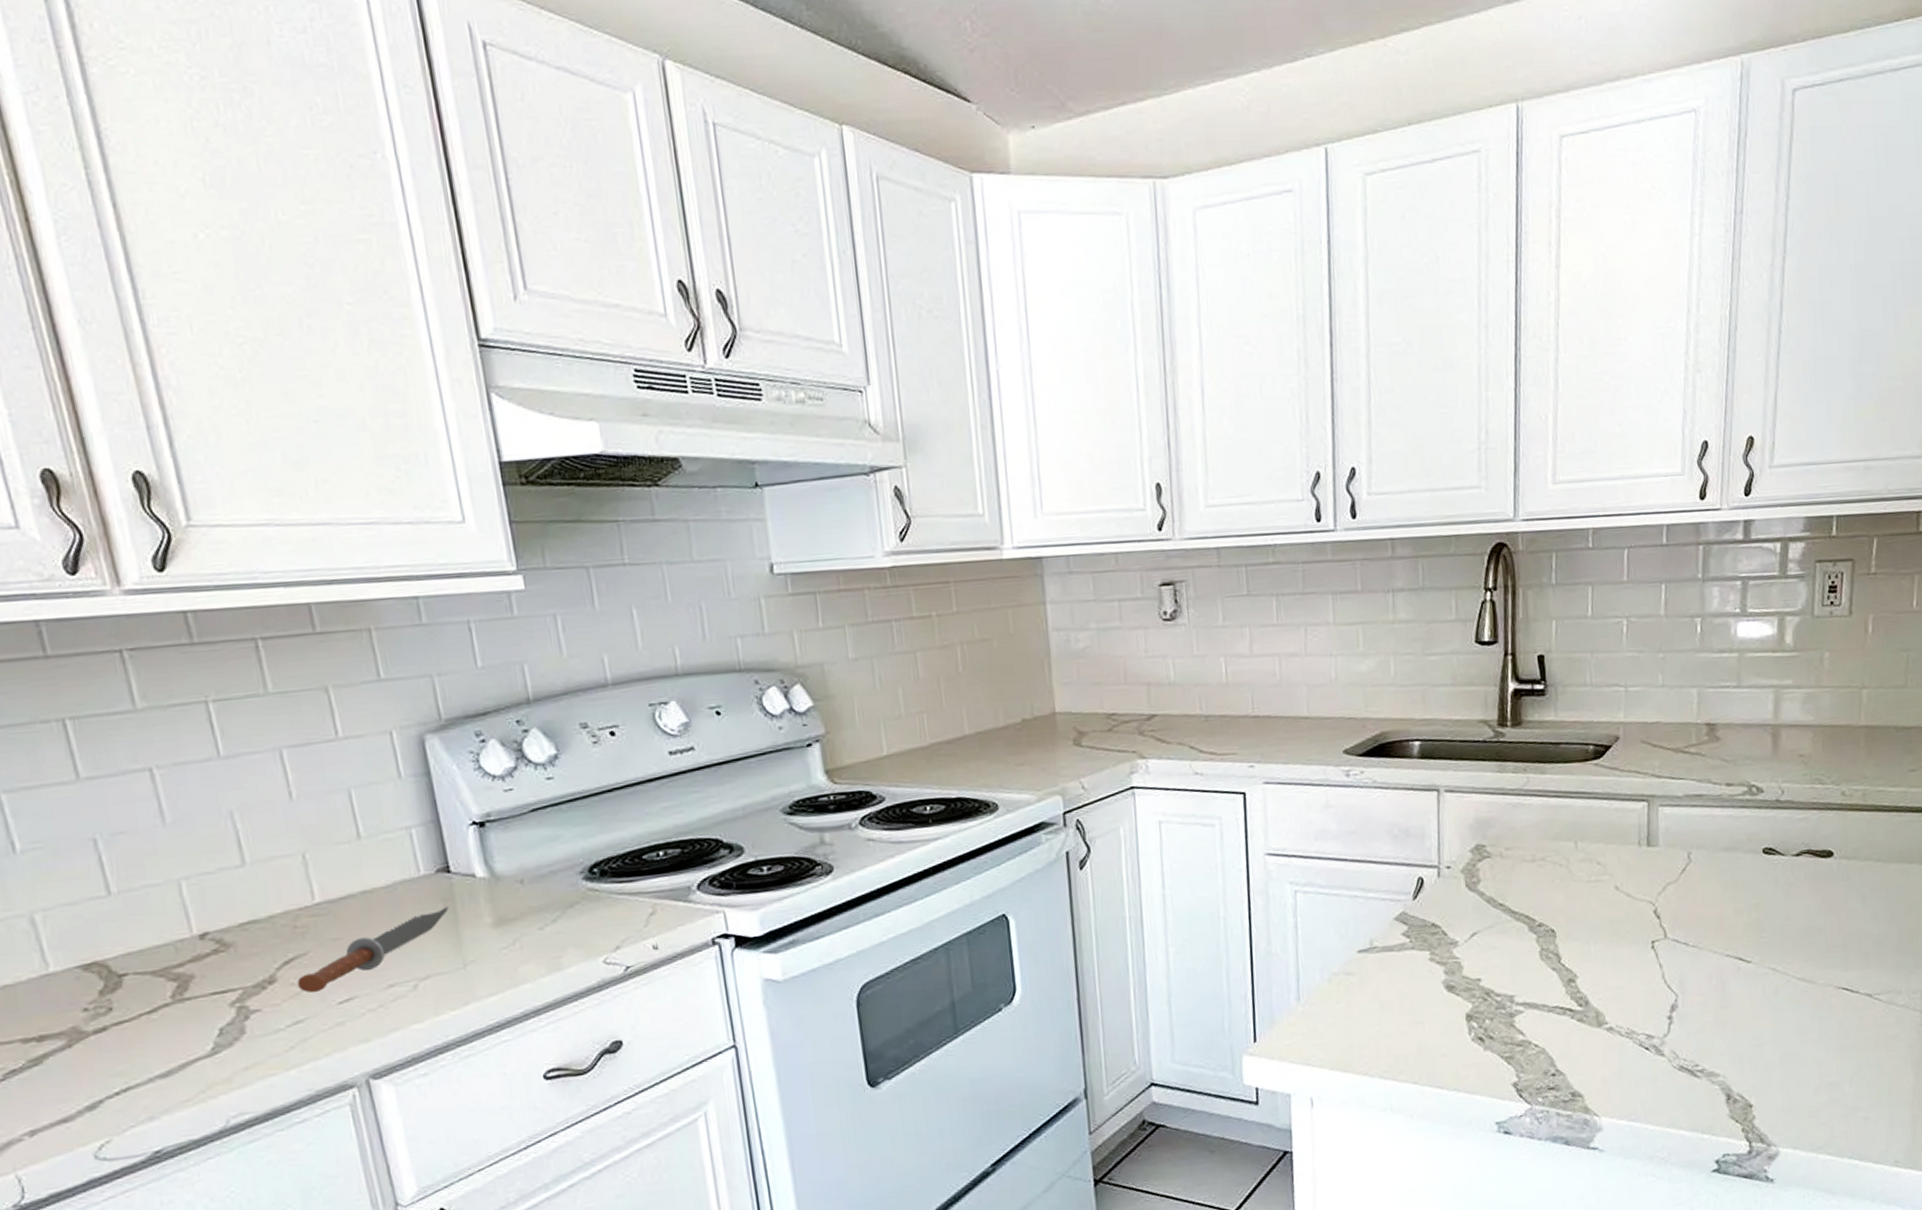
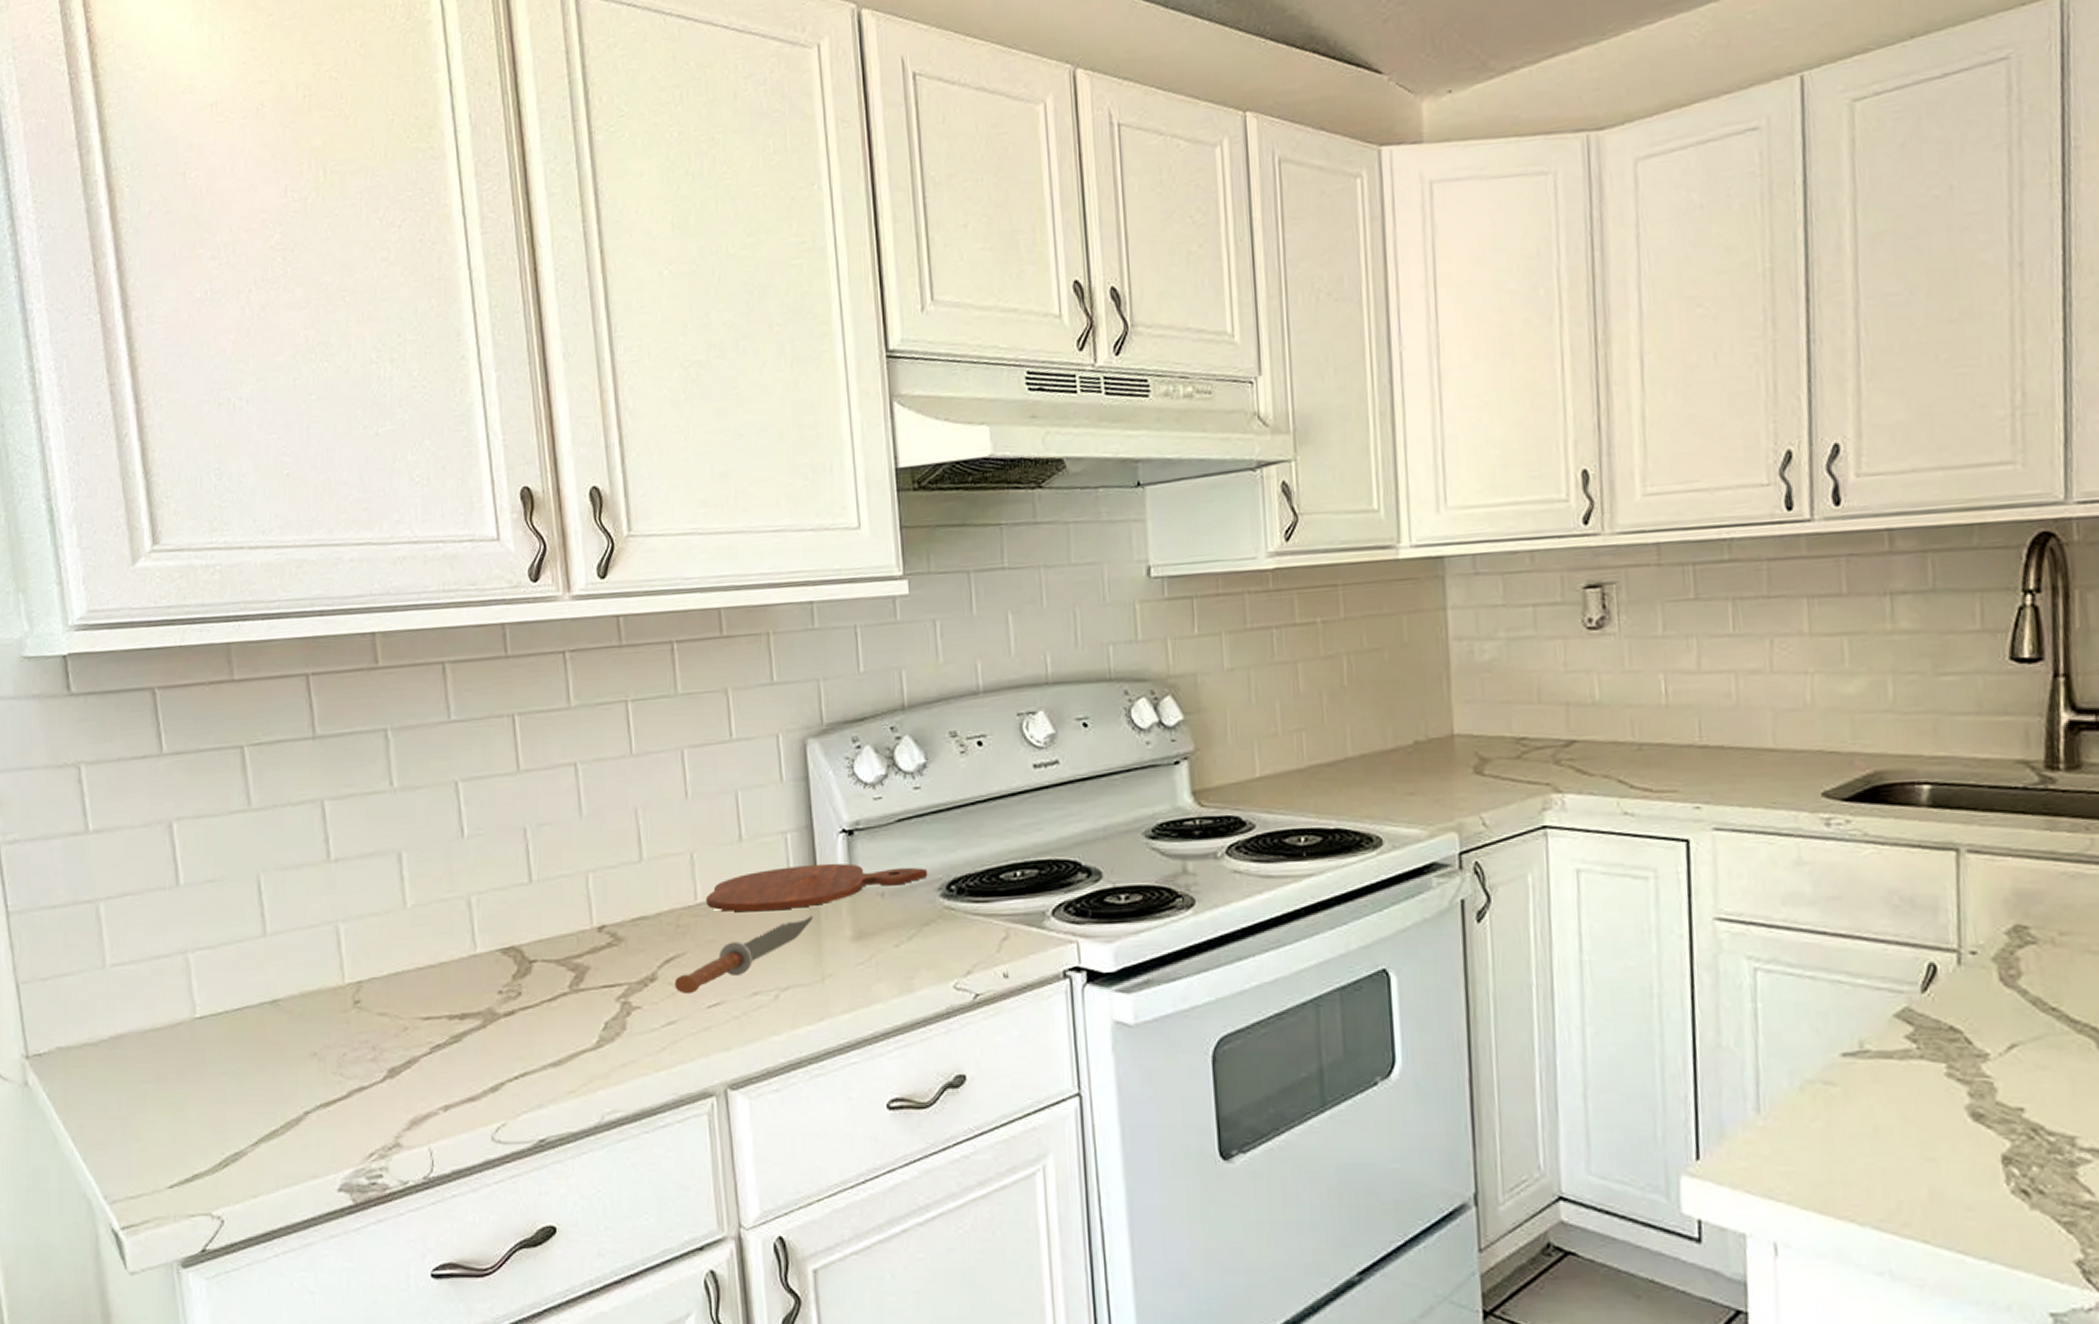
cutting board: none [325,854,569,909] -> present [706,863,928,912]

